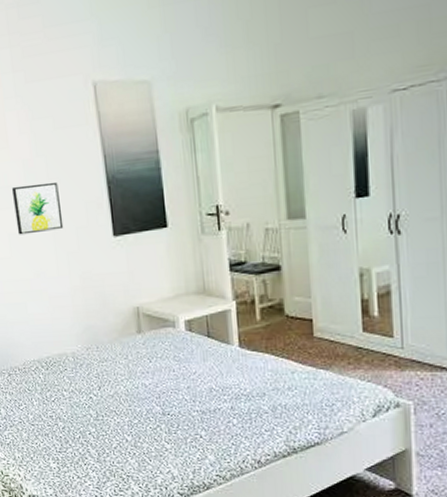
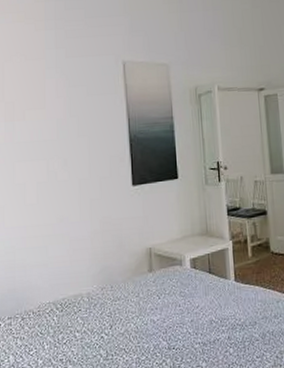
wall art: present [12,181,64,235] -> none [45,138,89,184]

